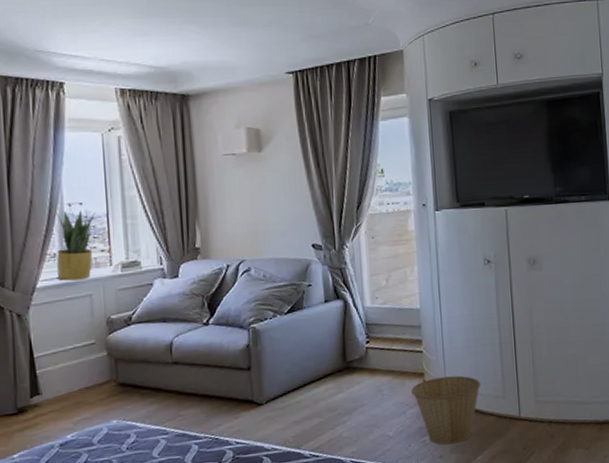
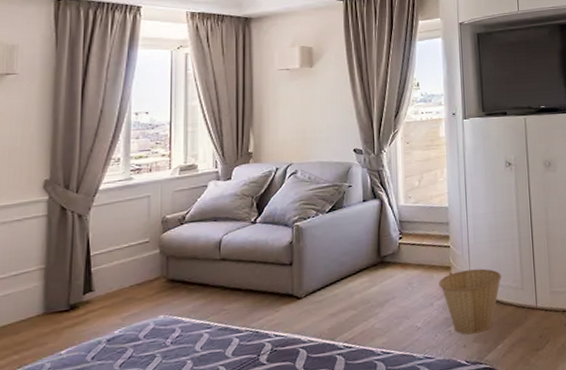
planter: present [56,210,96,281] -> none [119,118,160,184]

